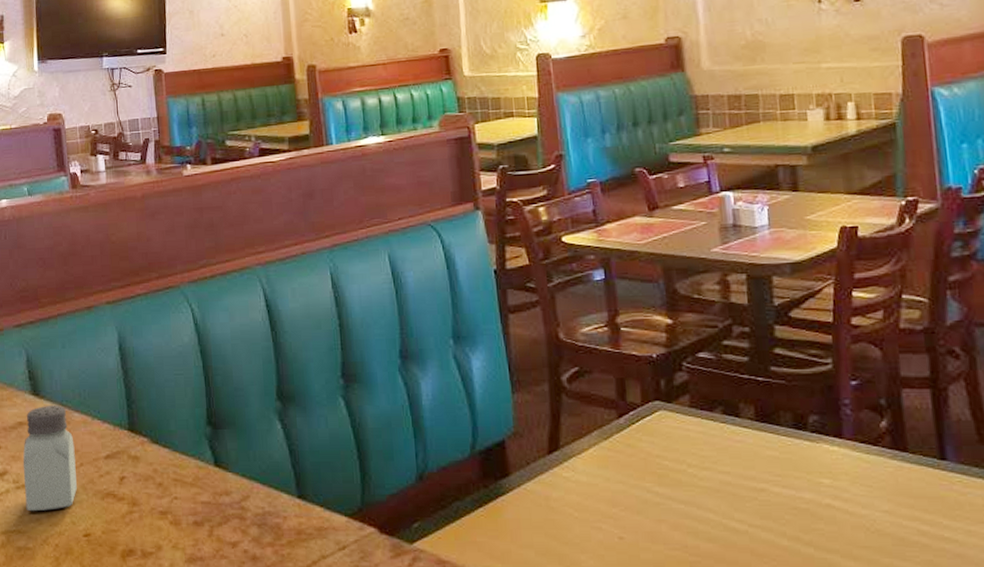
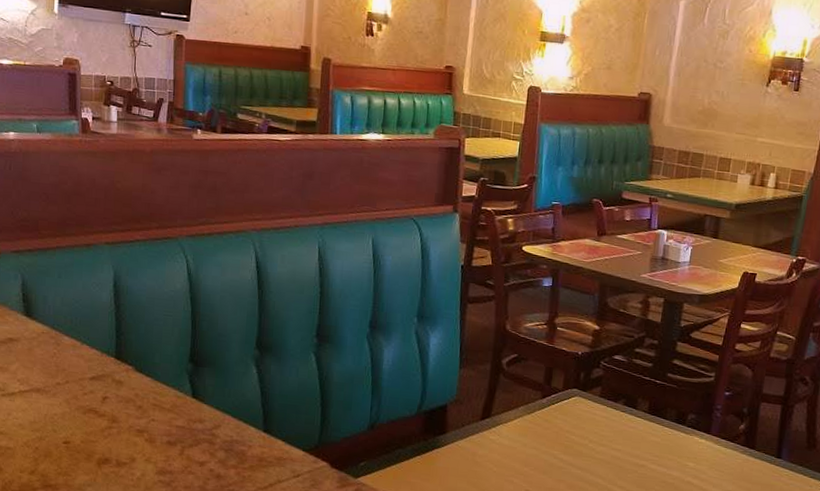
saltshaker: present [23,405,77,512] -> none [10,326,62,418]

